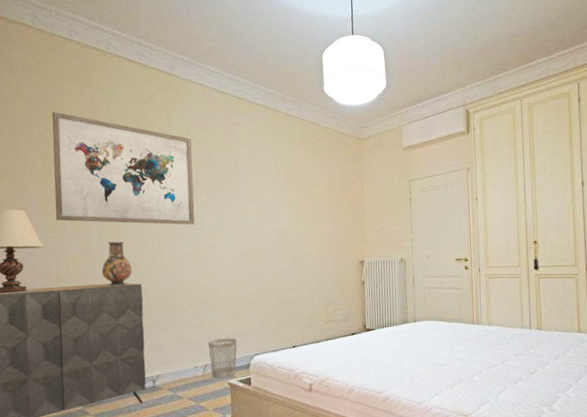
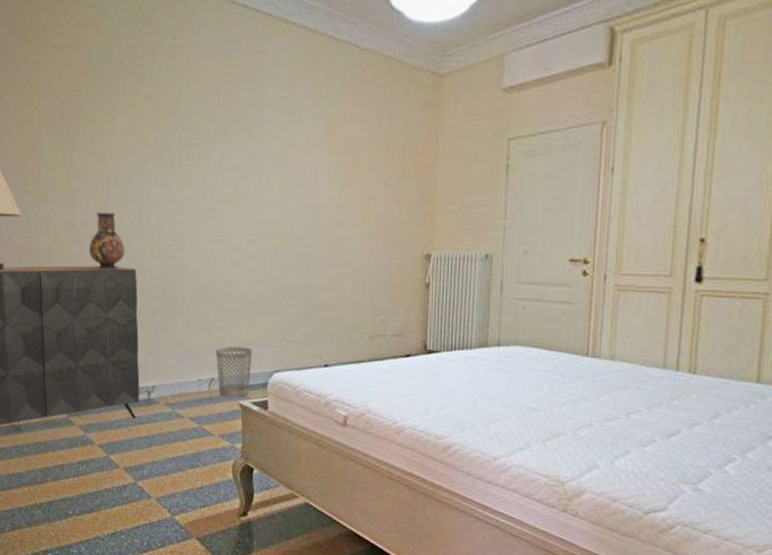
wall art: present [51,111,195,225] -> none [29,37,204,194]

